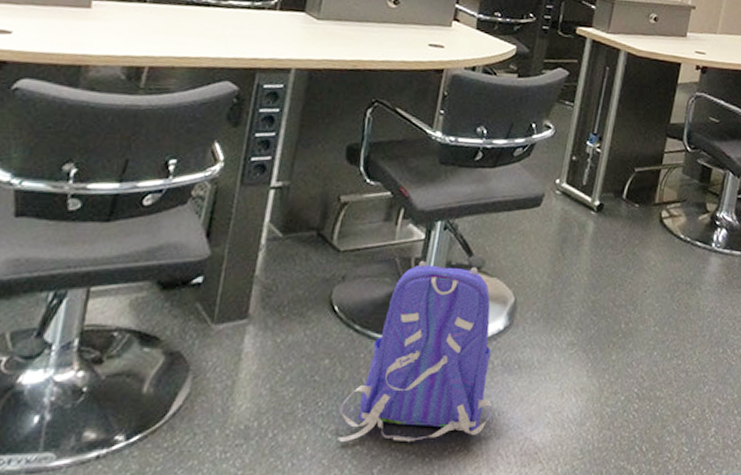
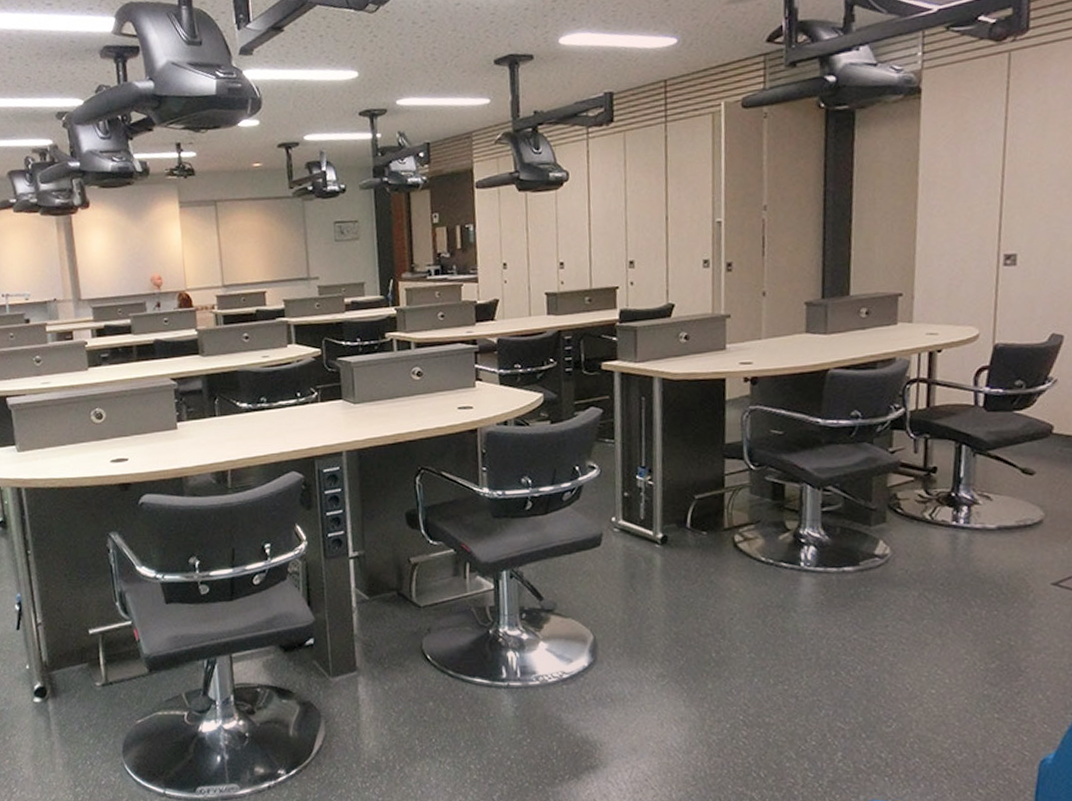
backpack: present [337,260,493,443] -> none [451,608,594,774]

